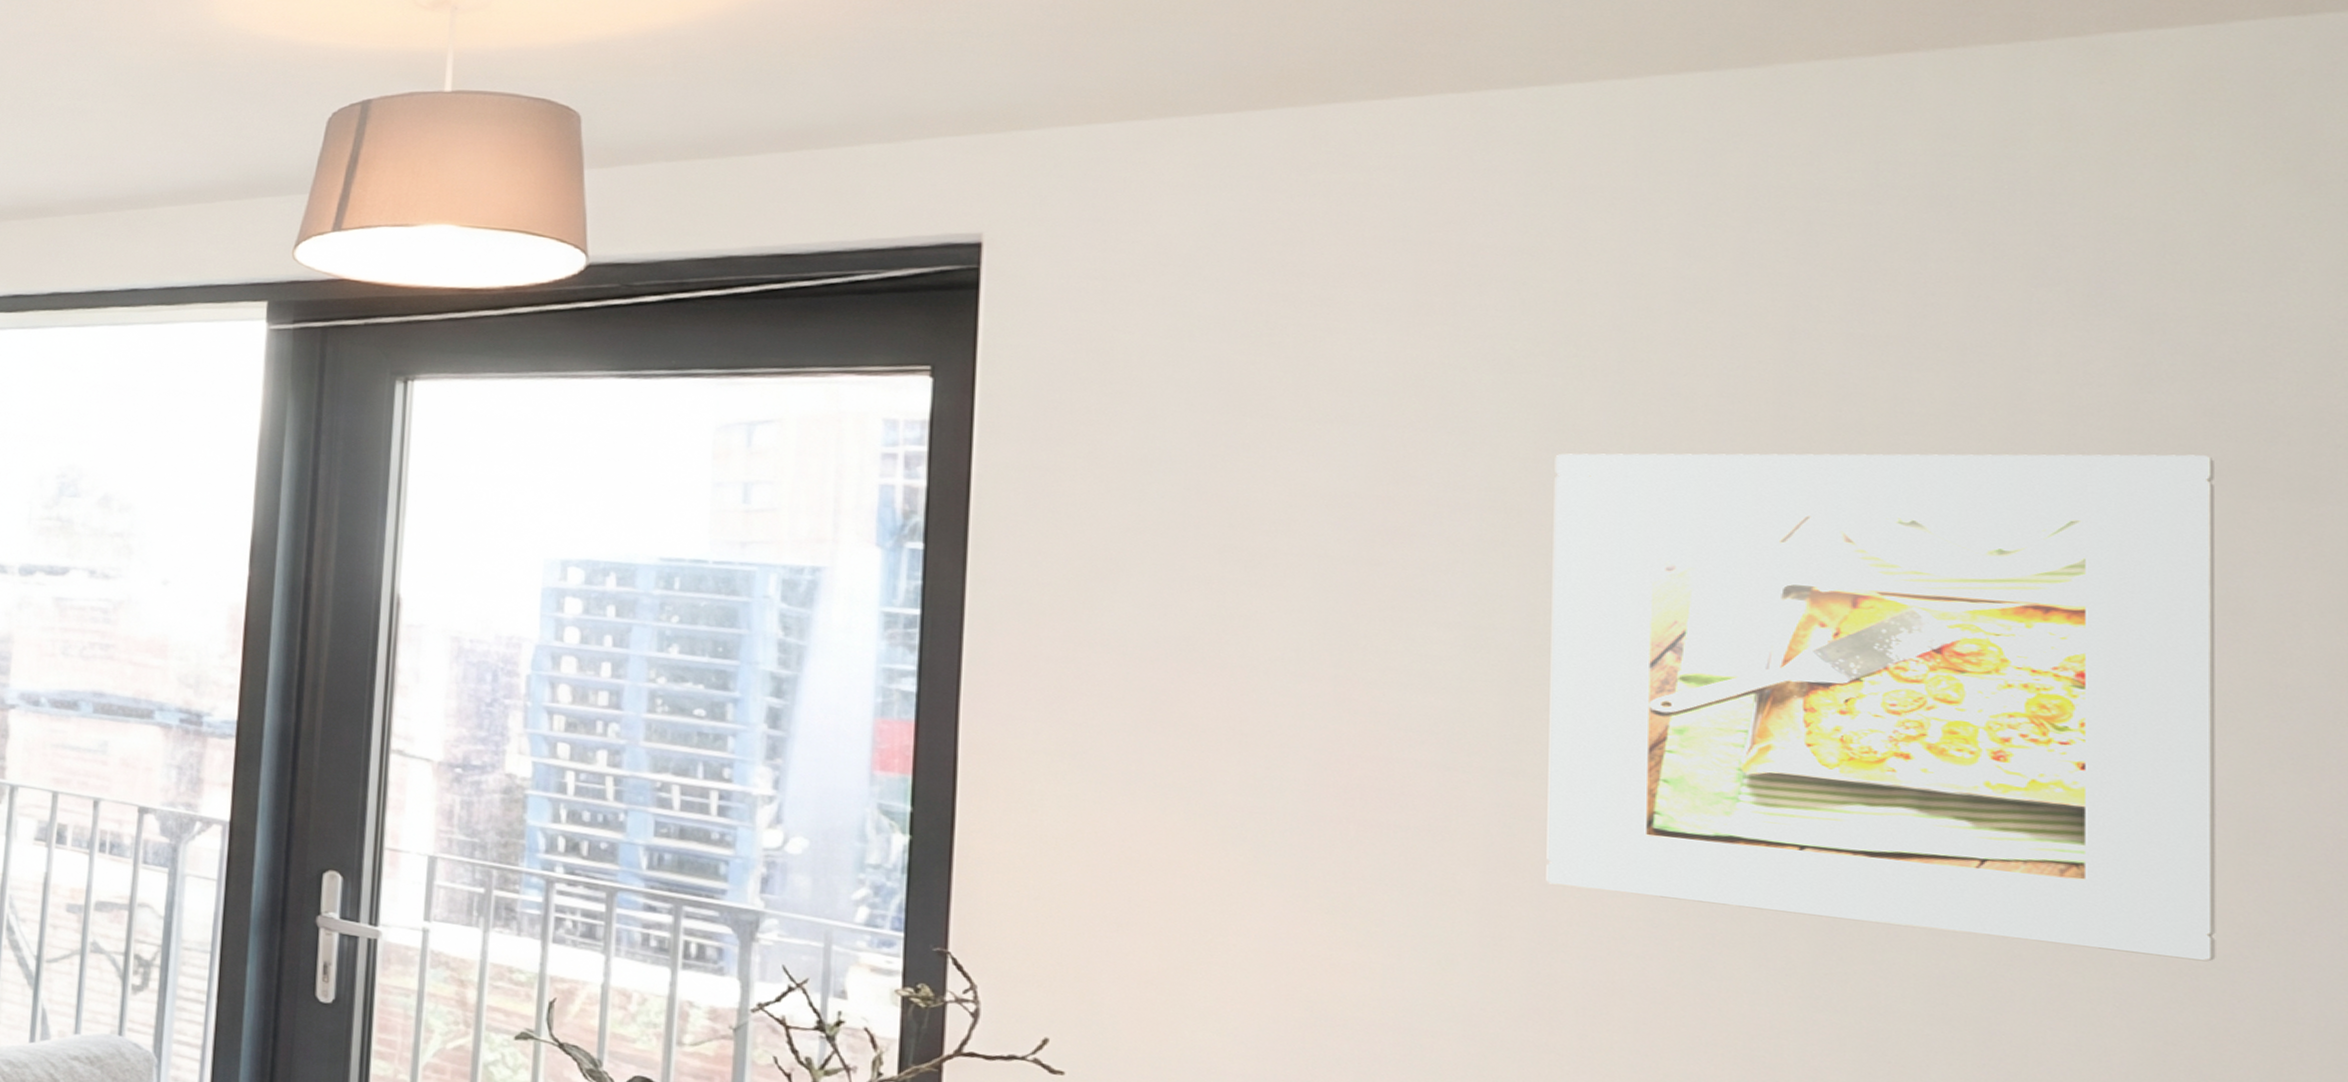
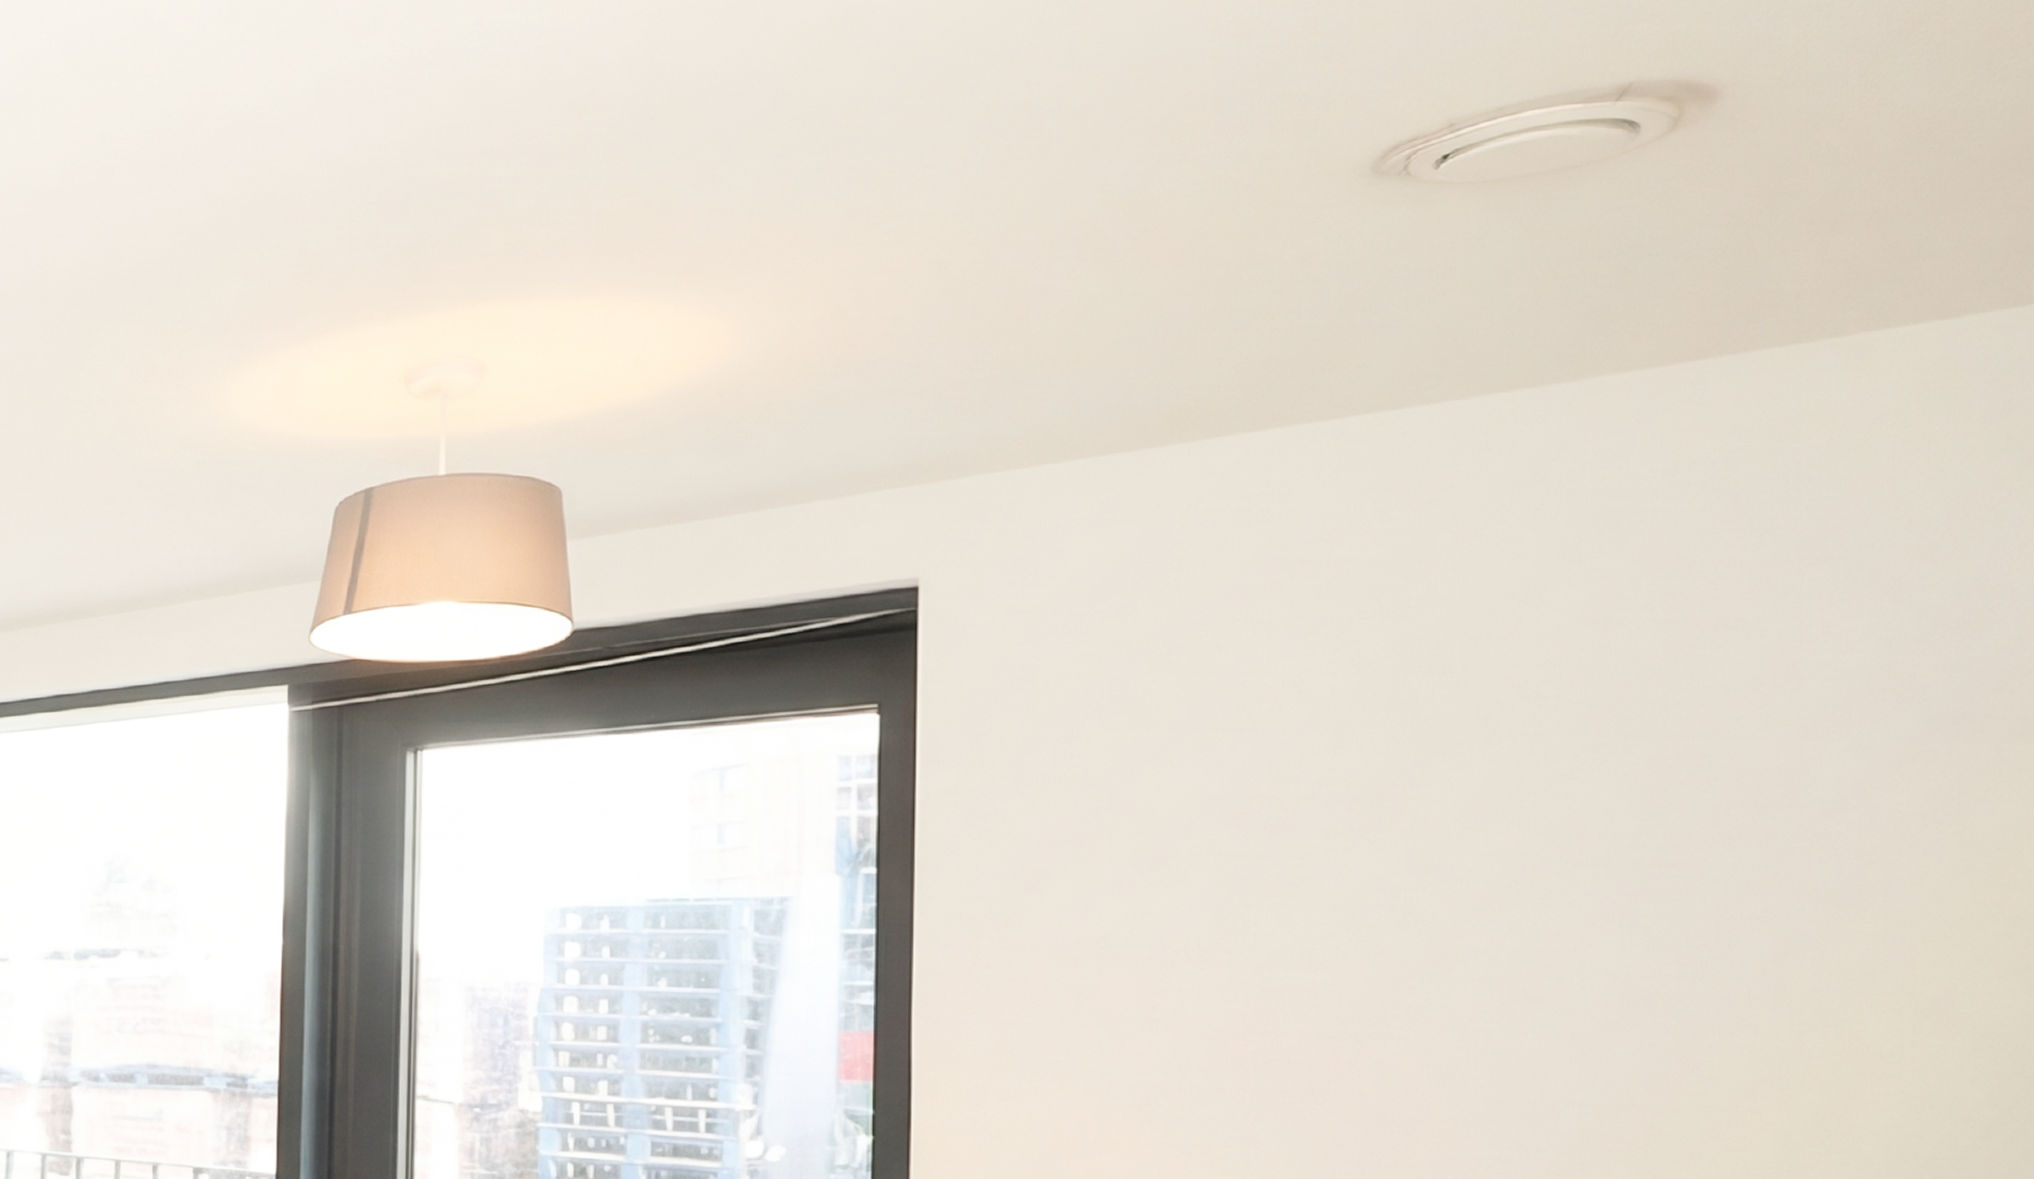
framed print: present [1546,453,2216,962] -> none [1411,708,1956,1154]

